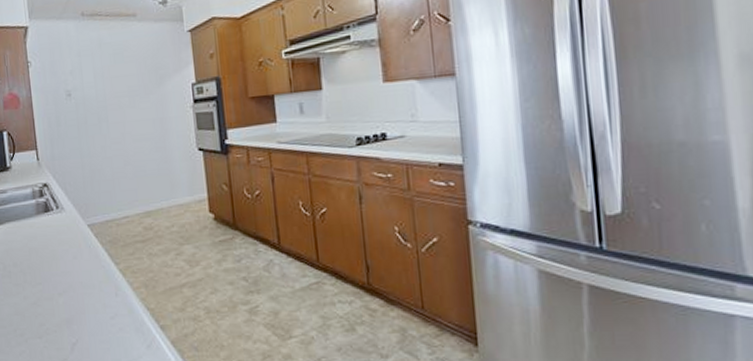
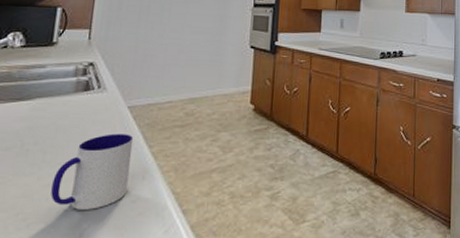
mug: none [37,252,105,326] -> present [51,133,134,210]

